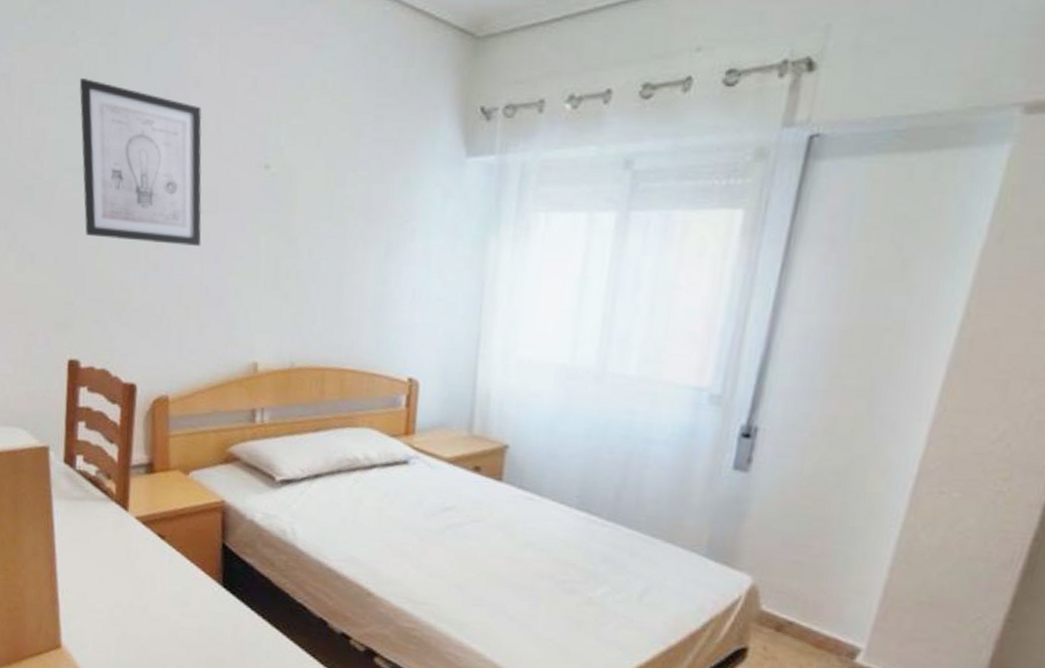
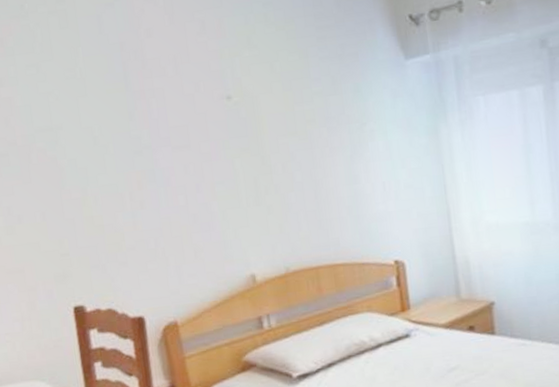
wall art: present [79,77,202,246] -> none [35,45,181,189]

